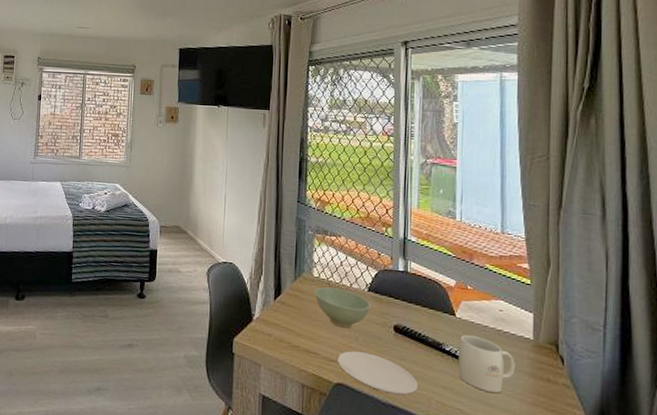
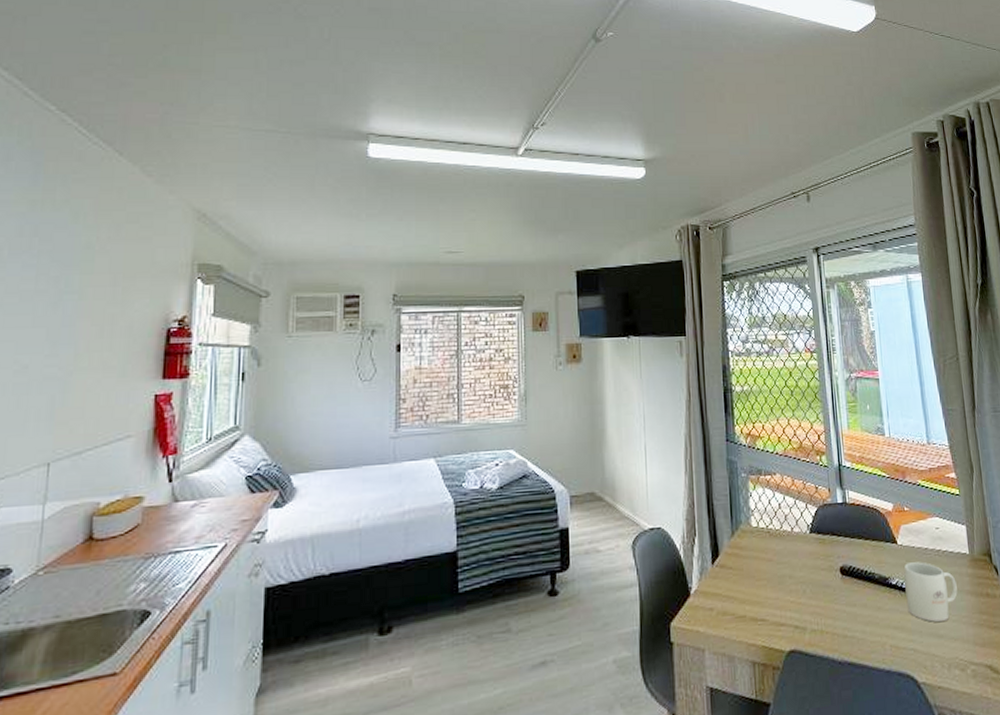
bowl: present [314,286,371,328] -> none [755,535,815,582]
plate: present [338,351,418,396] -> none [787,606,871,650]

